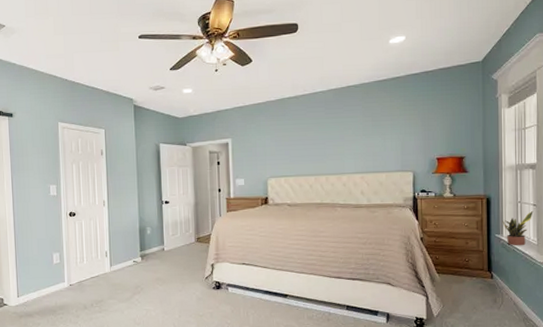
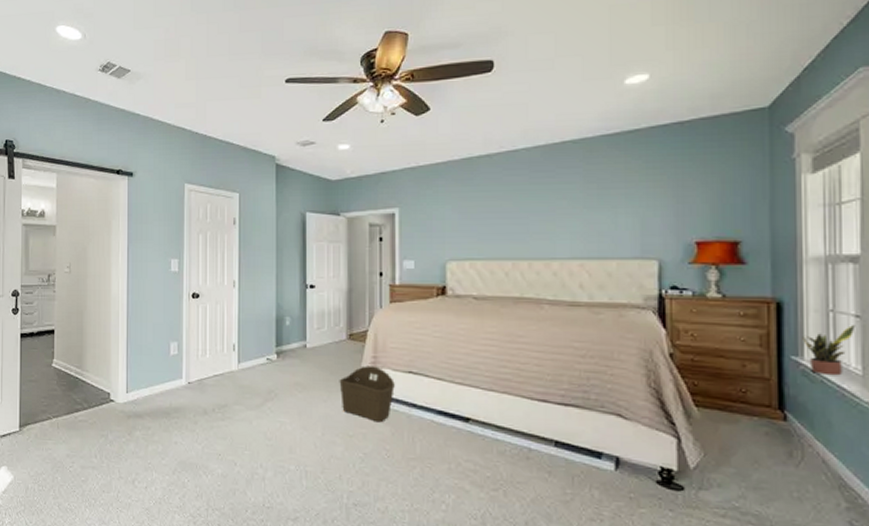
wicker basket: none [190,261,233,304] -> present [339,366,395,423]

